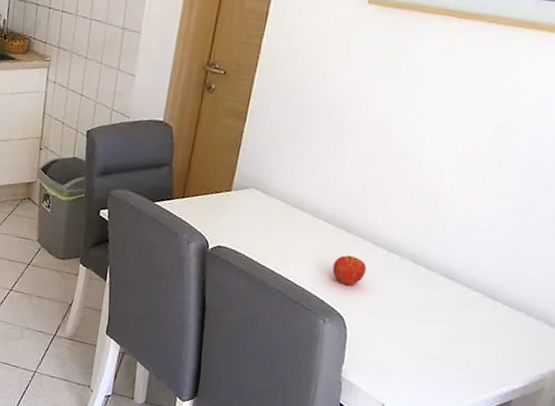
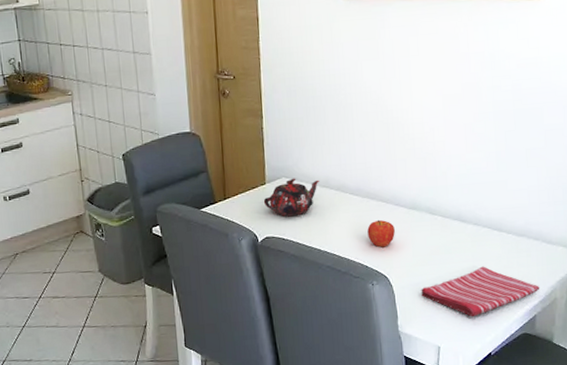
teapot: none [224,191,292,232] -> present [263,178,319,217]
dish towel: none [377,332,527,384] -> present [421,266,540,317]

